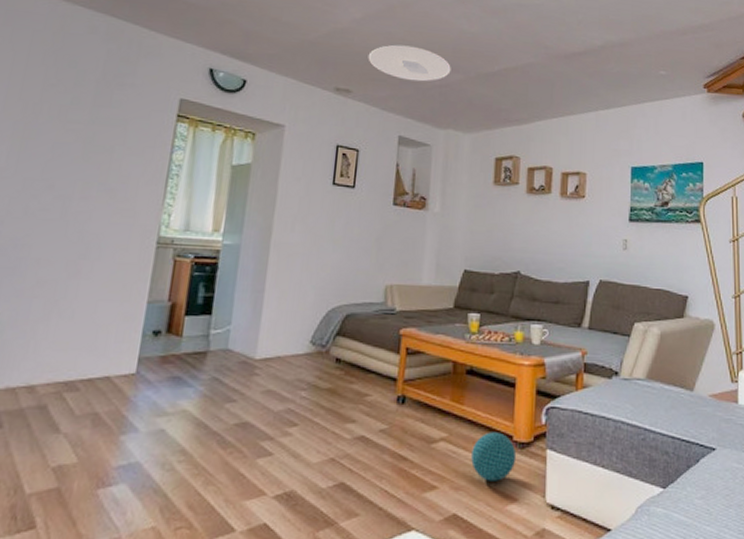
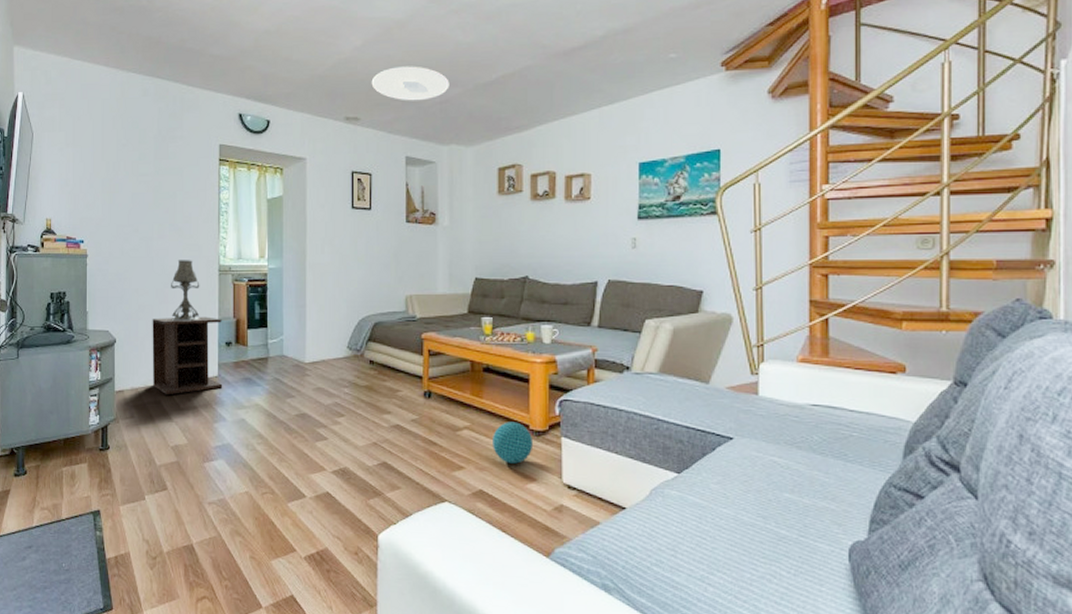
nightstand: none [39,296,152,398] -> present [152,316,223,395]
table lamp: none [82,227,129,302] -> present [171,260,200,320]

